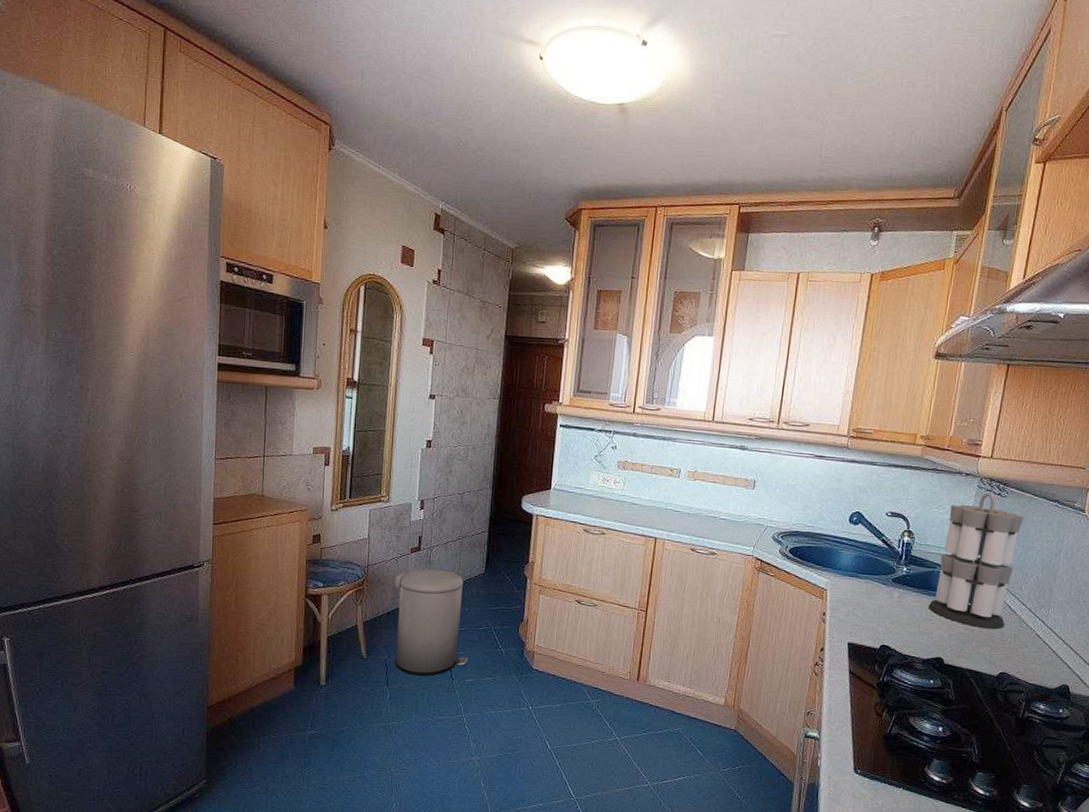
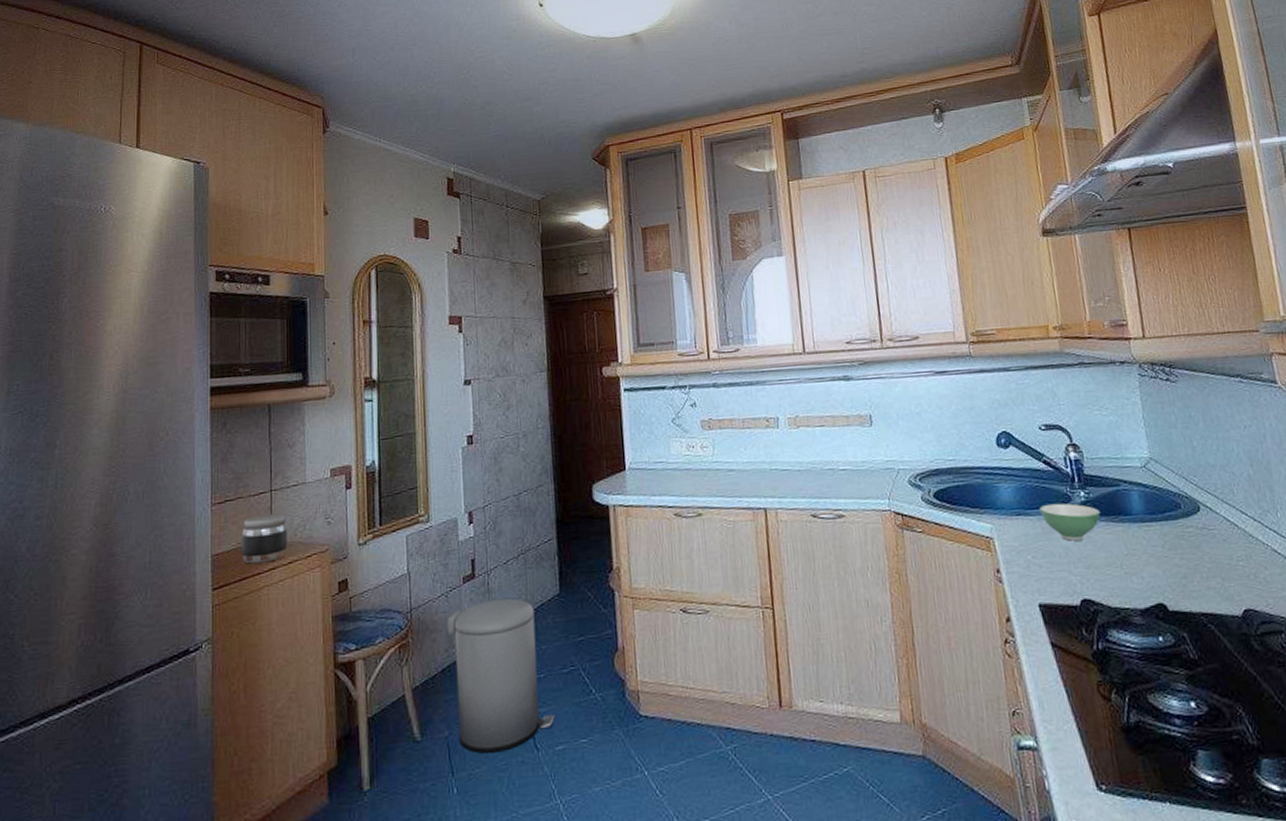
jar: none [237,473,276,511] -> present [241,513,288,564]
bowl: none [868,572,915,603] -> present [1039,503,1100,541]
spice rack: present [928,492,1024,629] -> none [1113,380,1229,554]

